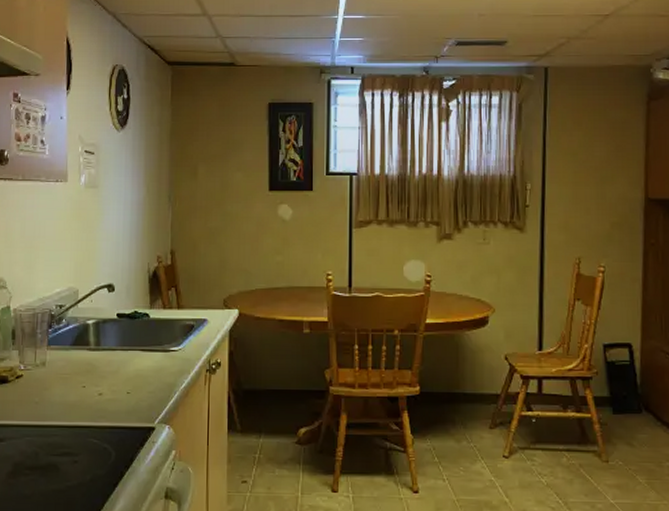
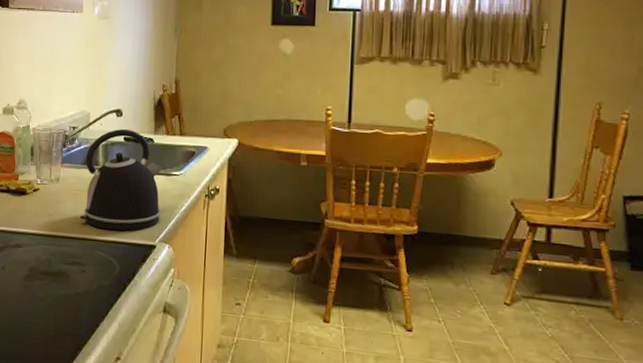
kettle: none [70,305,161,415] -> present [80,129,164,231]

